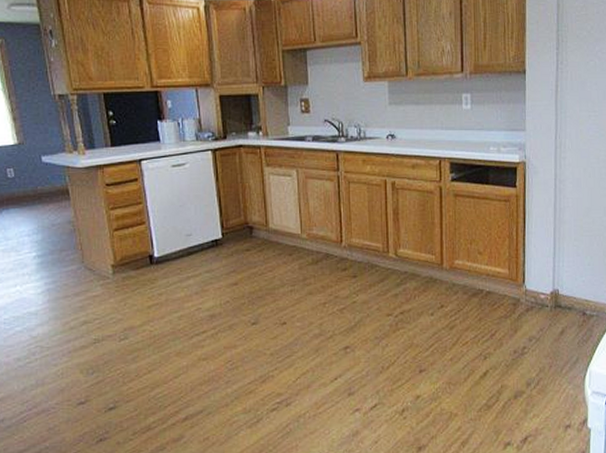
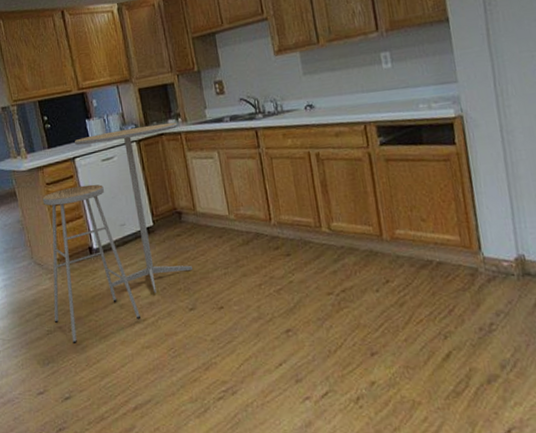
bar stool: none [100,135,258,354] -> present [42,122,192,345]

